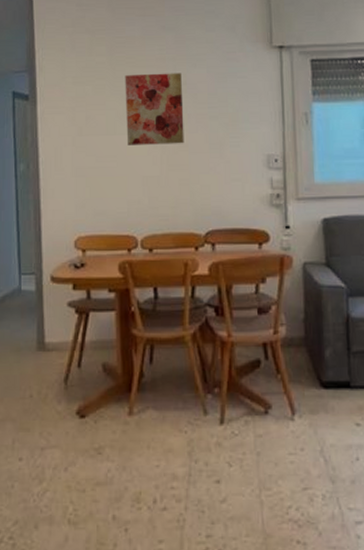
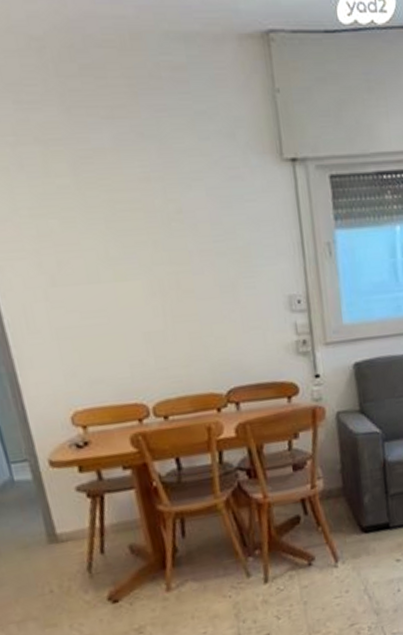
wall art: present [125,73,184,145] -> none [99,197,189,295]

